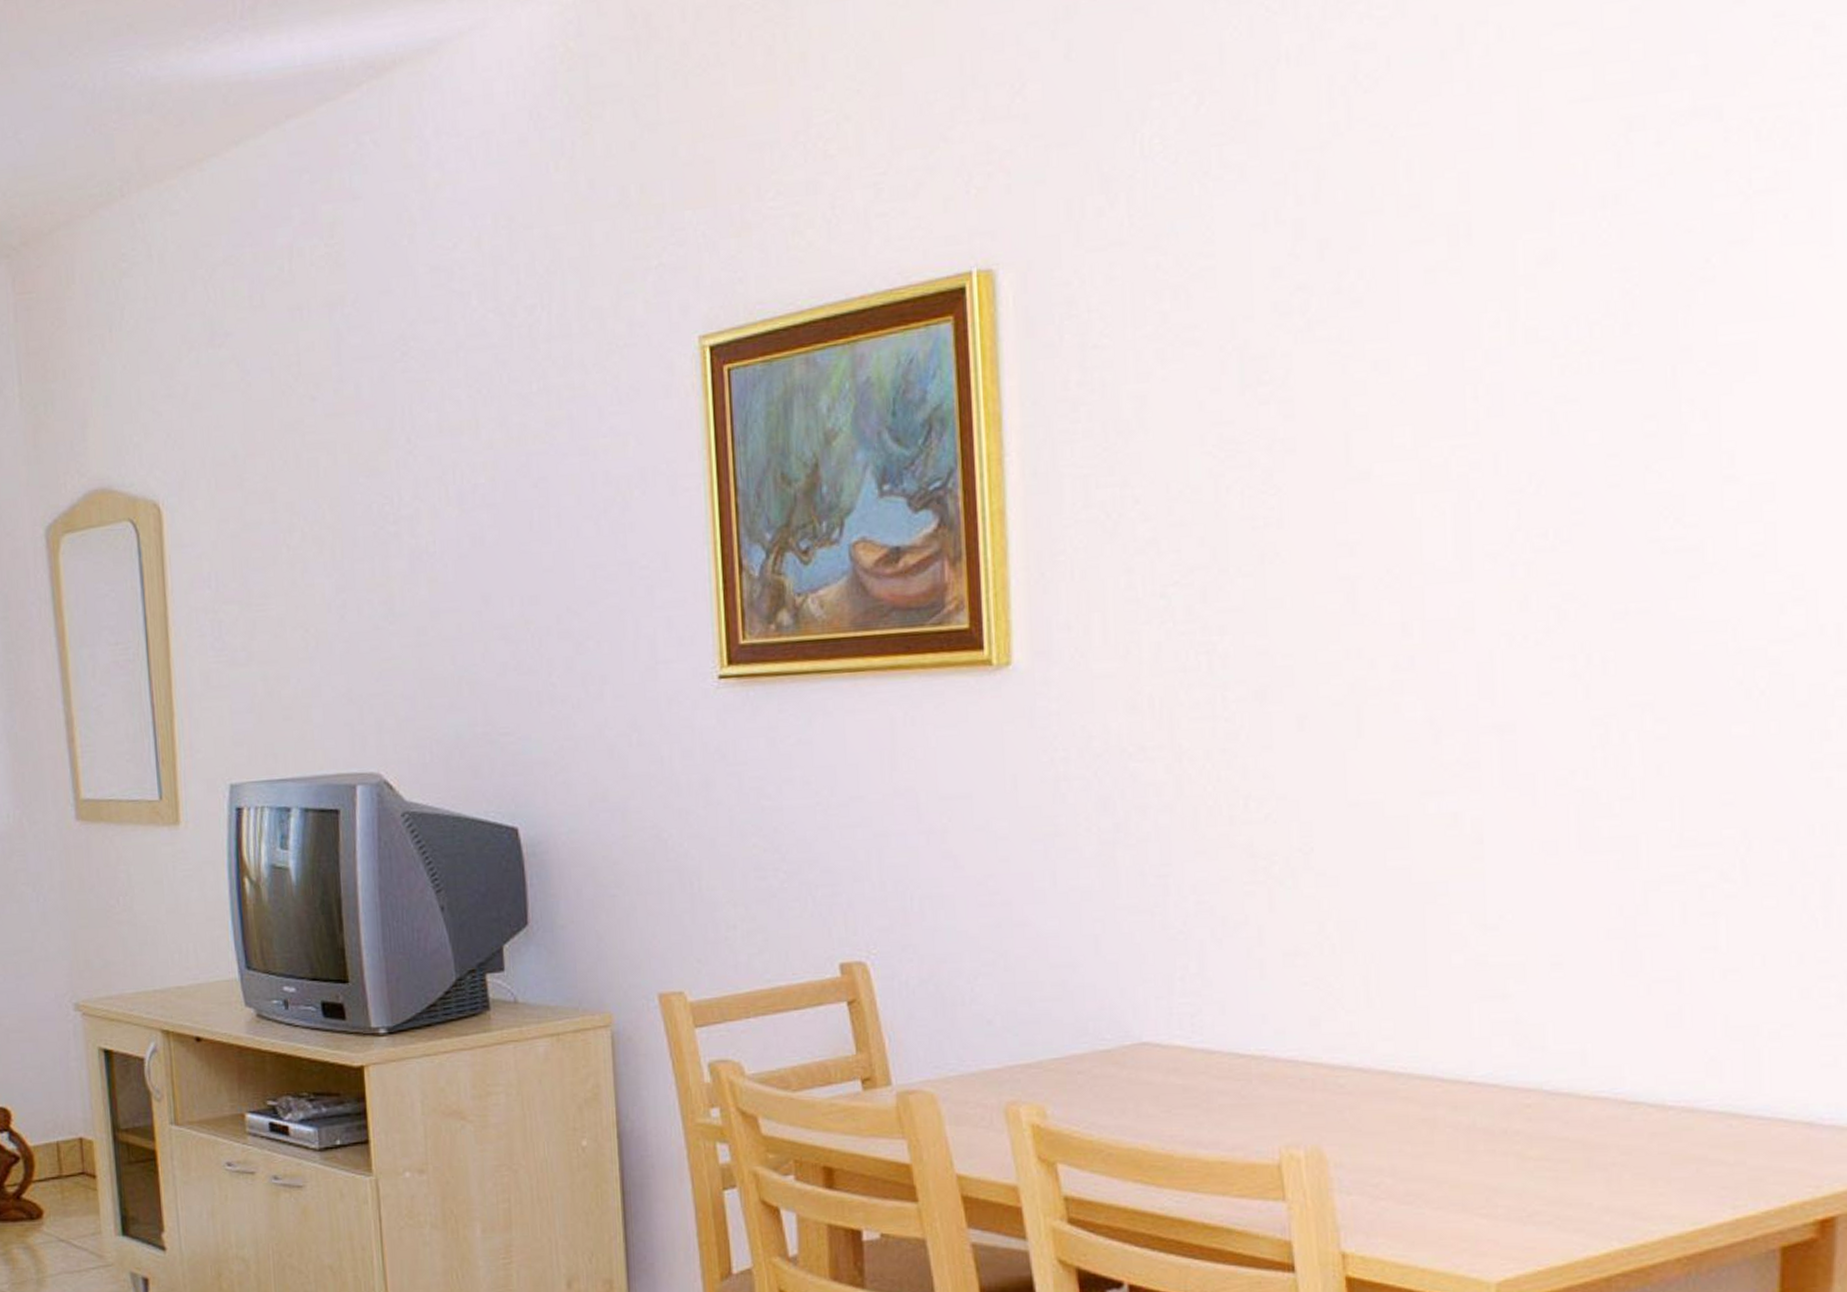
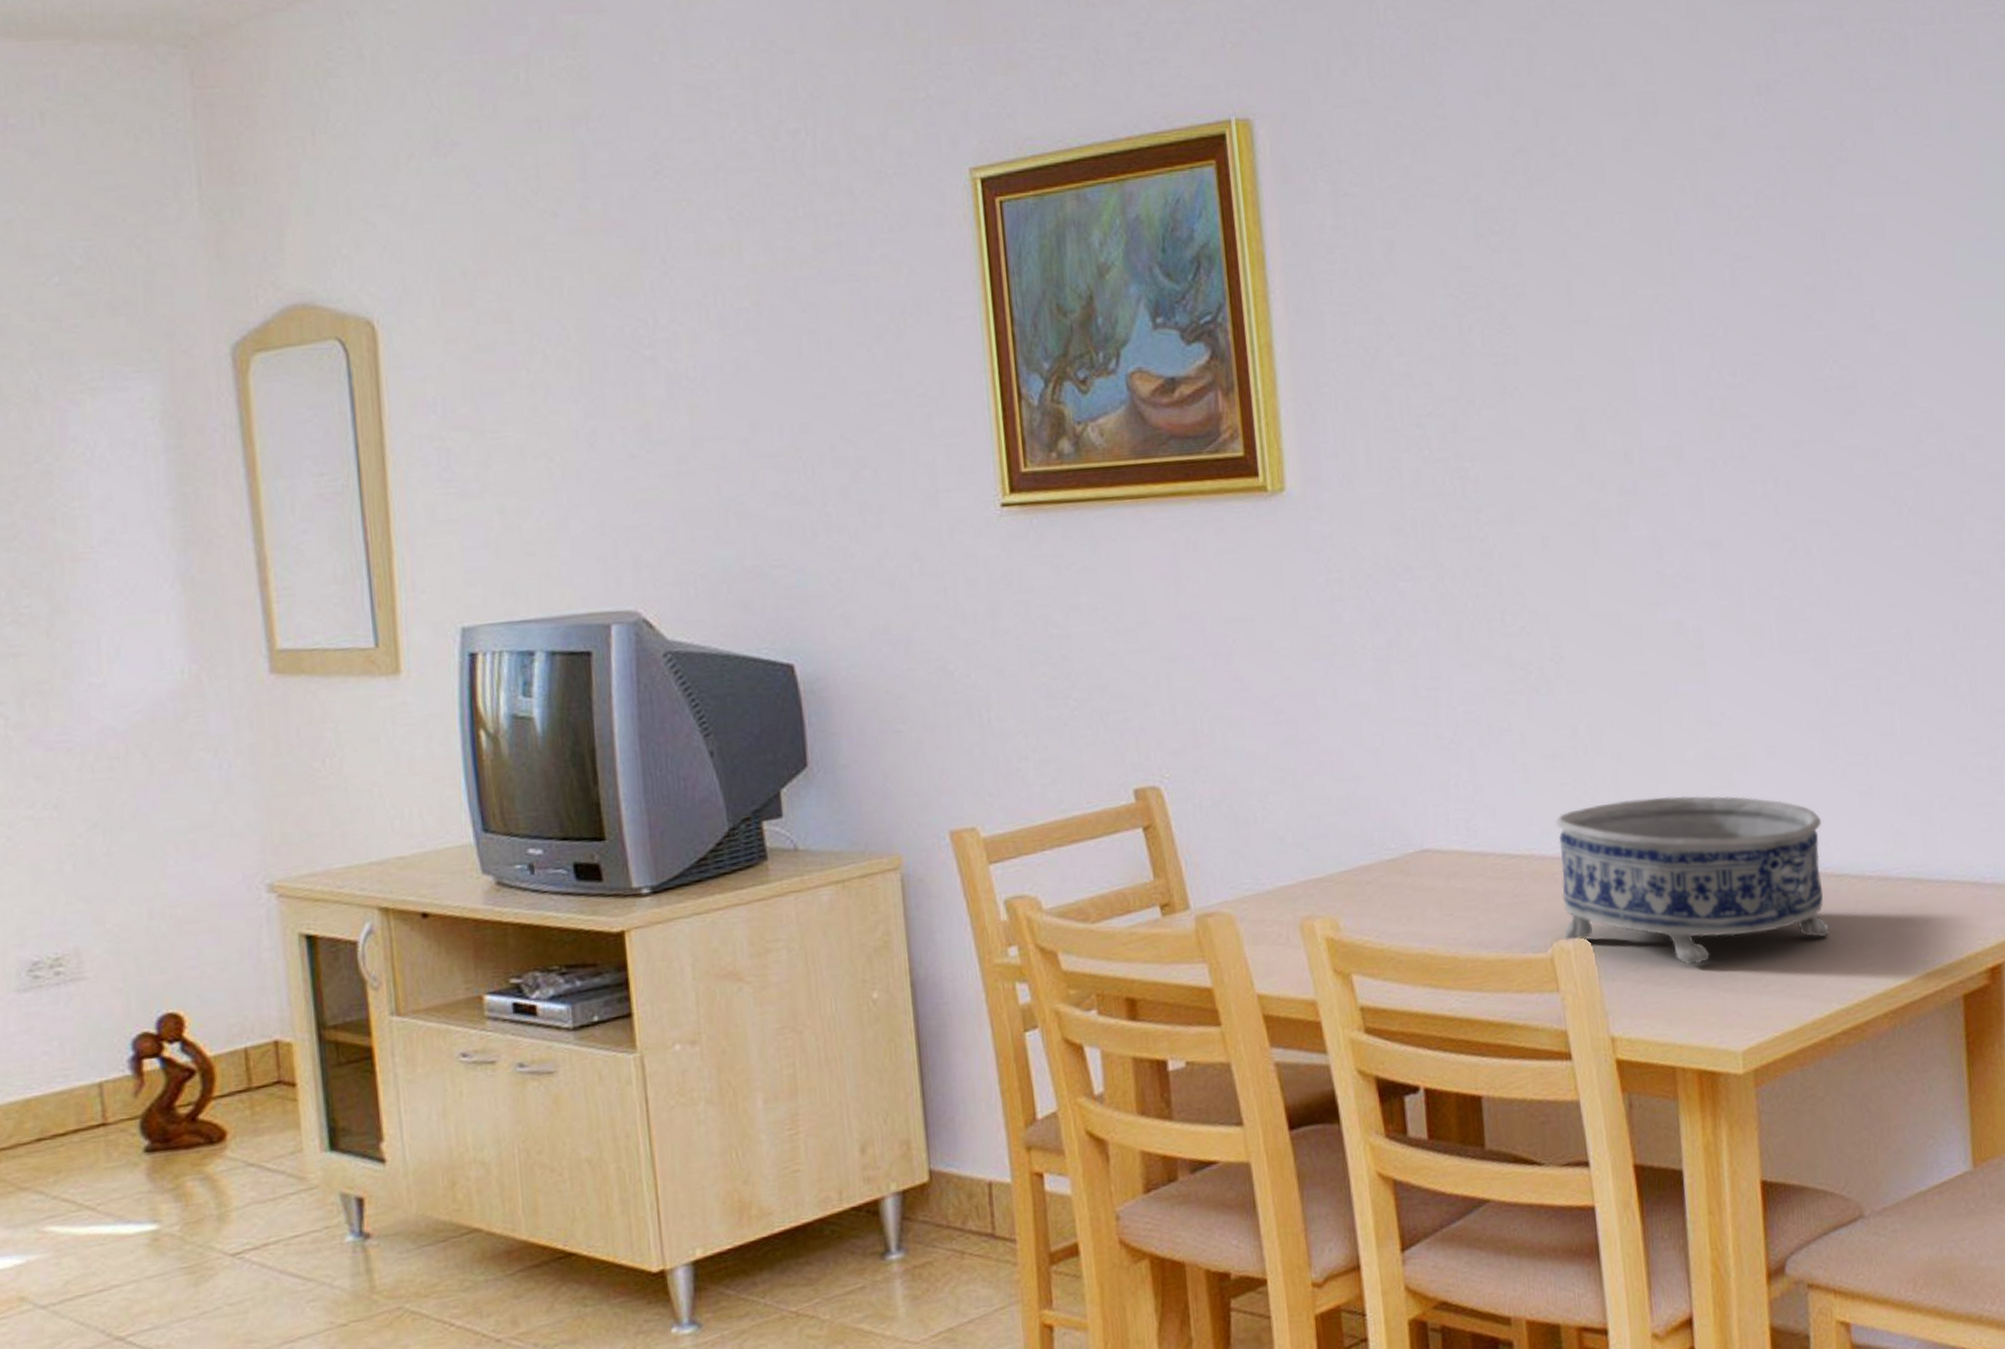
decorative bowl: none [1293,1003,1616,1186] -> present [1555,796,1830,966]

